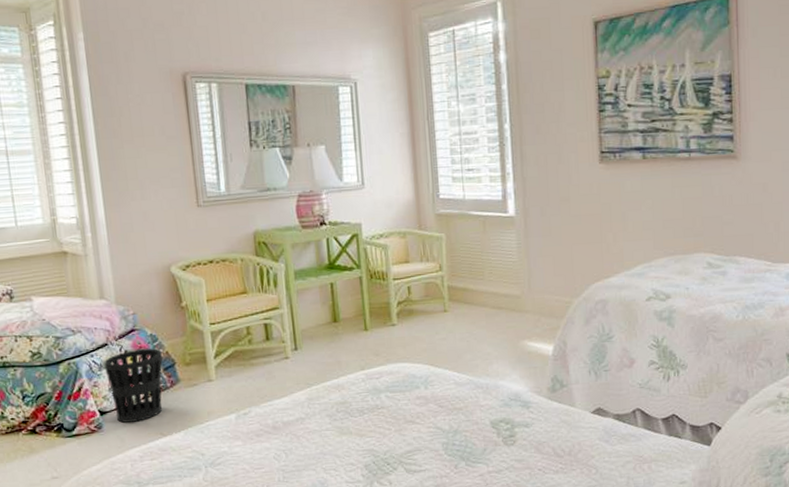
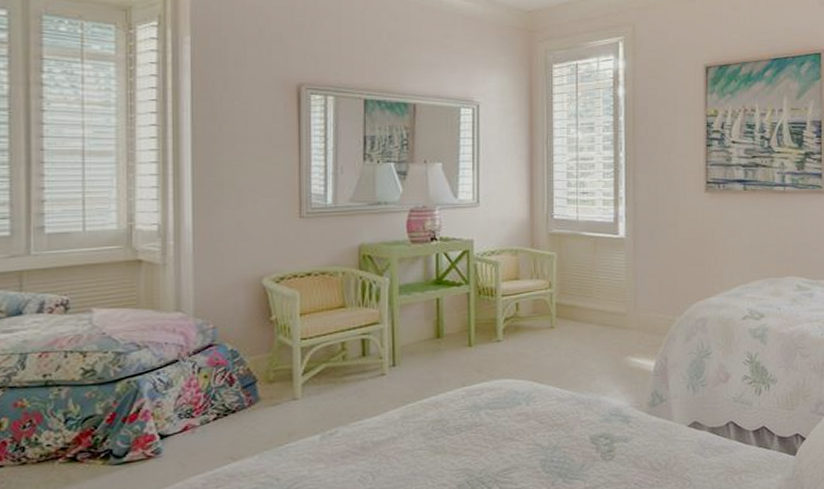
wastebasket: present [104,348,163,423] -> none [171,365,243,447]

